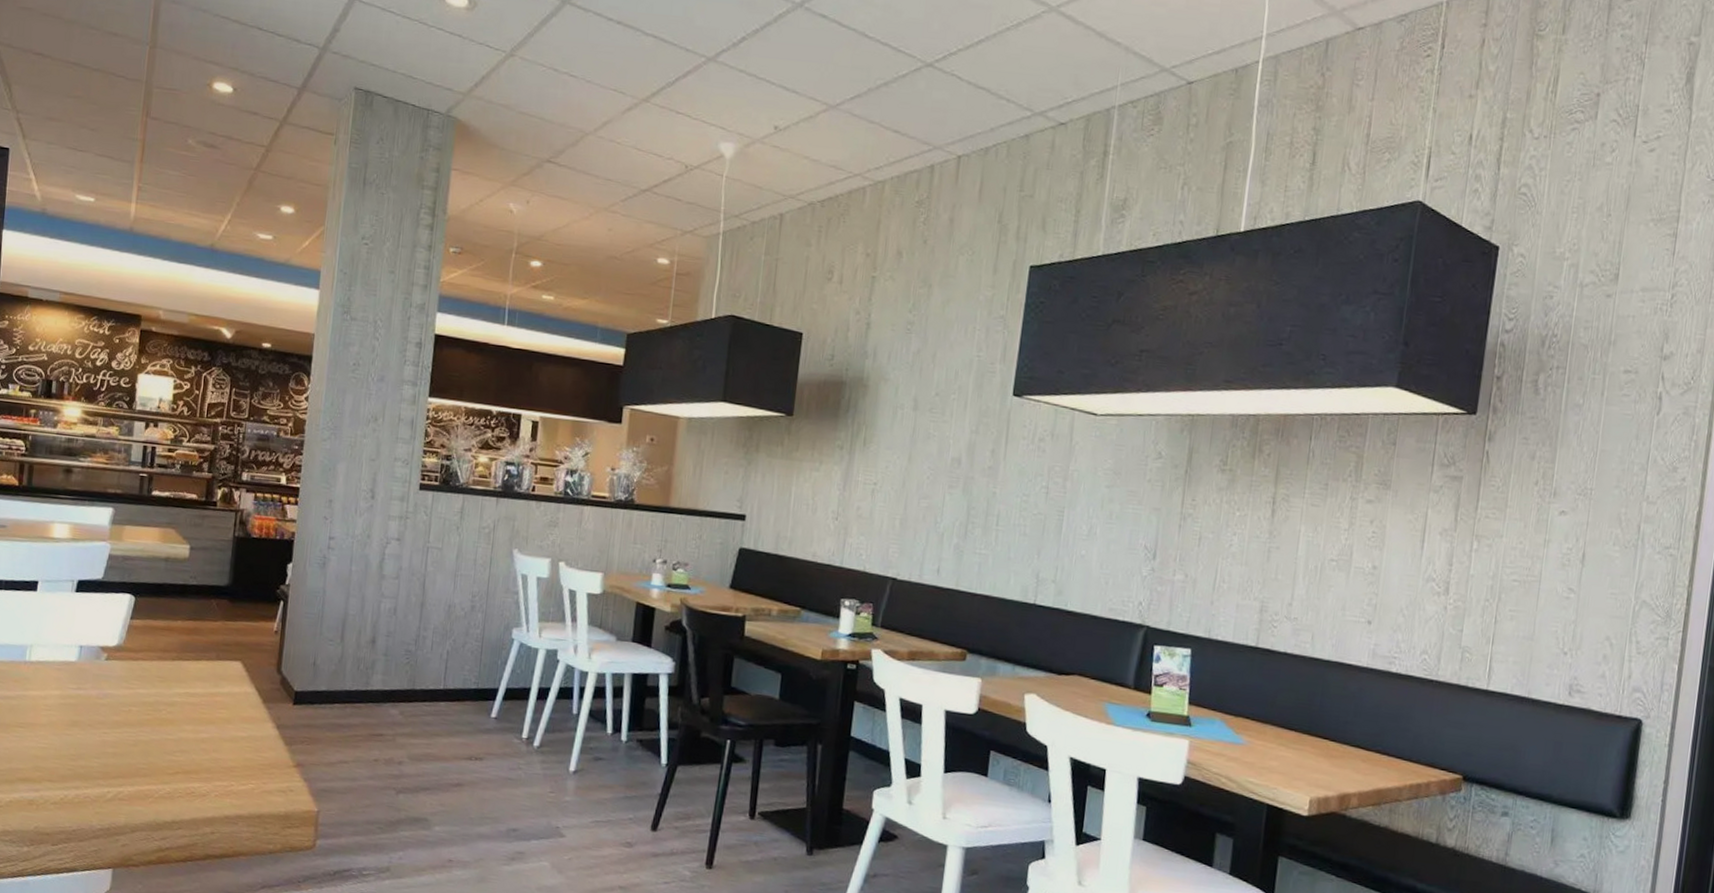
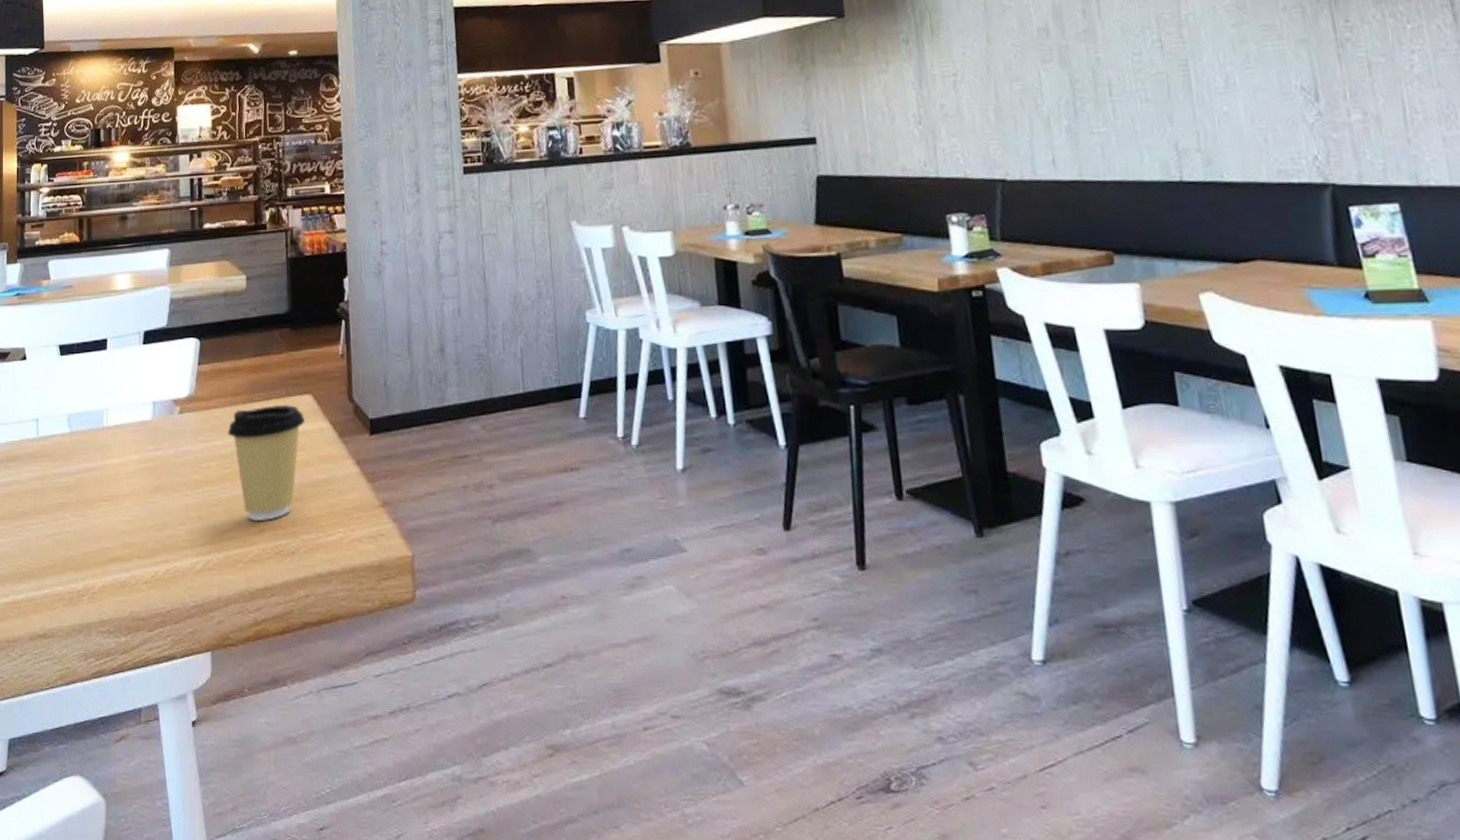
coffee cup: none [153,665,232,765] -> present [227,404,305,522]

